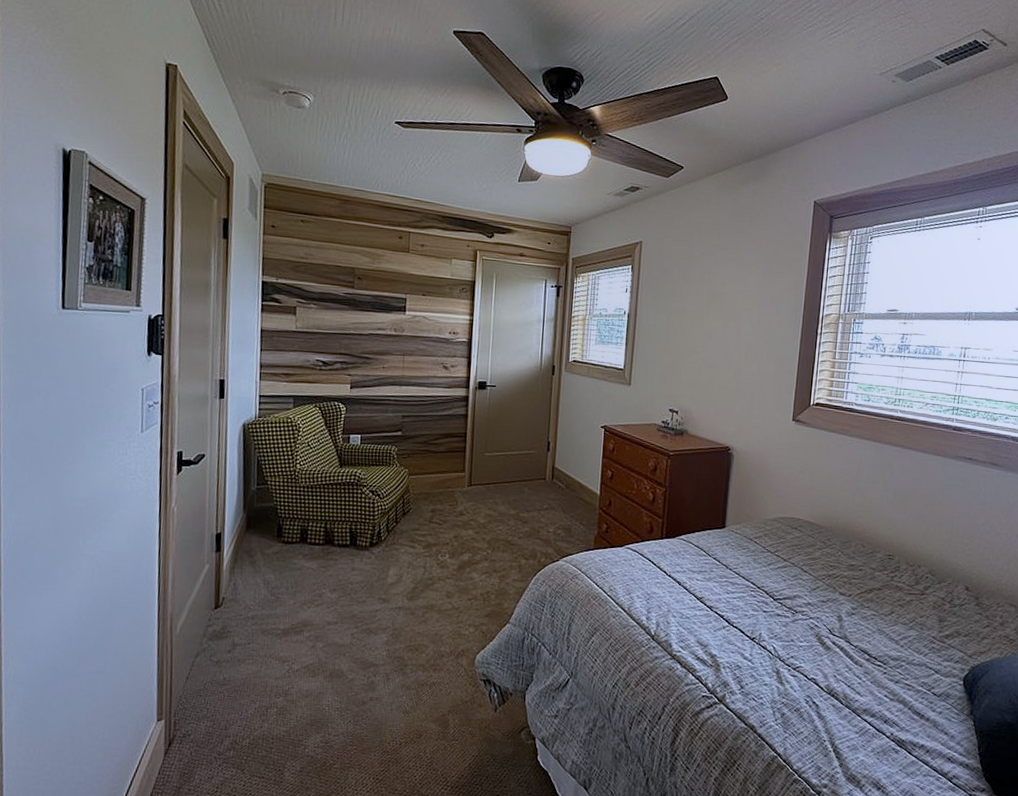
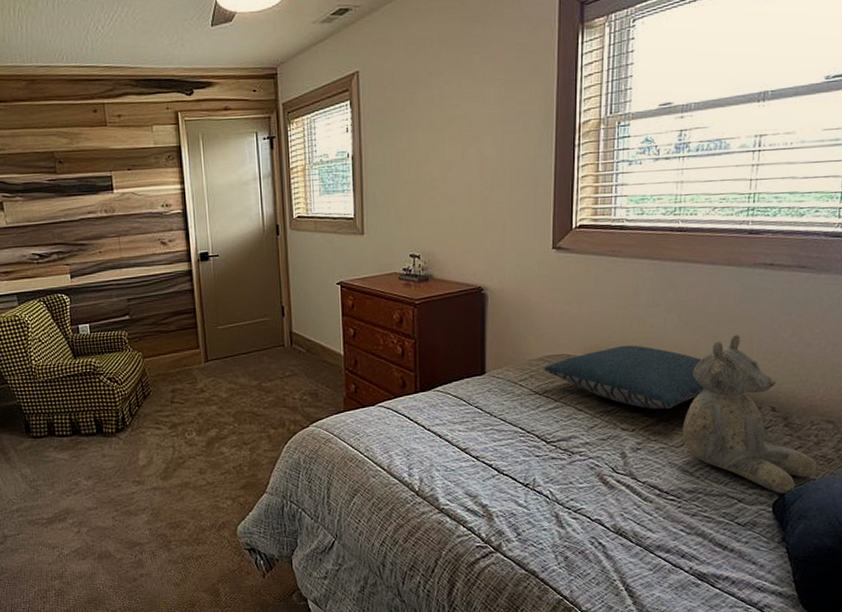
pillow: none [777,515,912,579] -> present [544,345,704,409]
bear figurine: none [891,516,1002,669] -> present [682,334,818,494]

